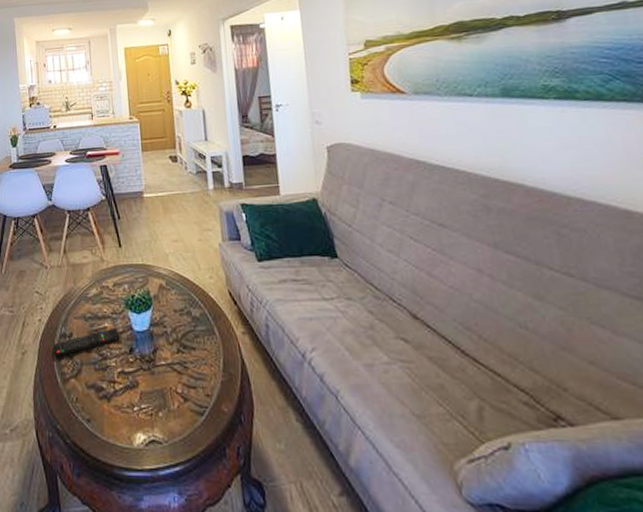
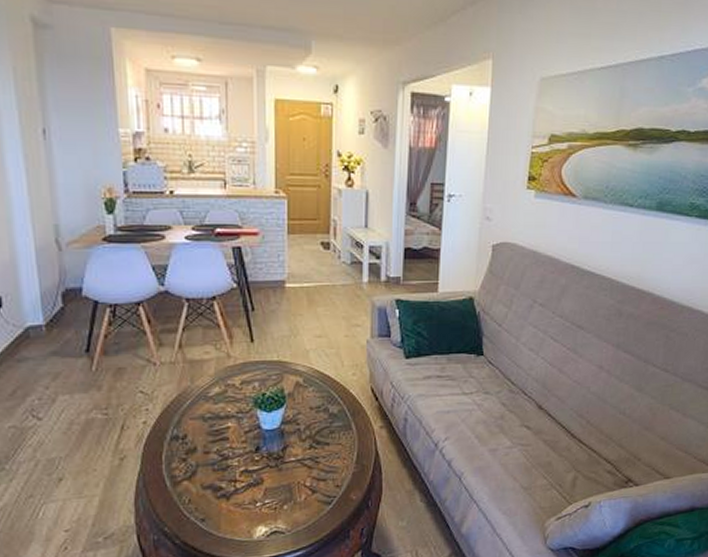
remote control: present [52,327,120,357] -> none [160,427,245,460]

